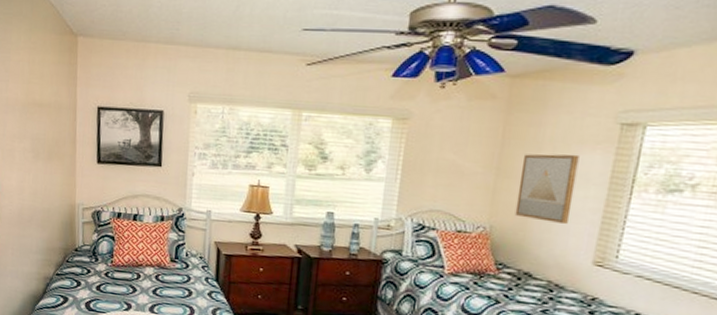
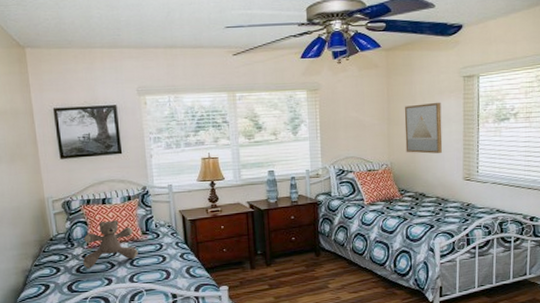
stuffed bear: none [105,239,163,289] -> present [83,220,138,269]

